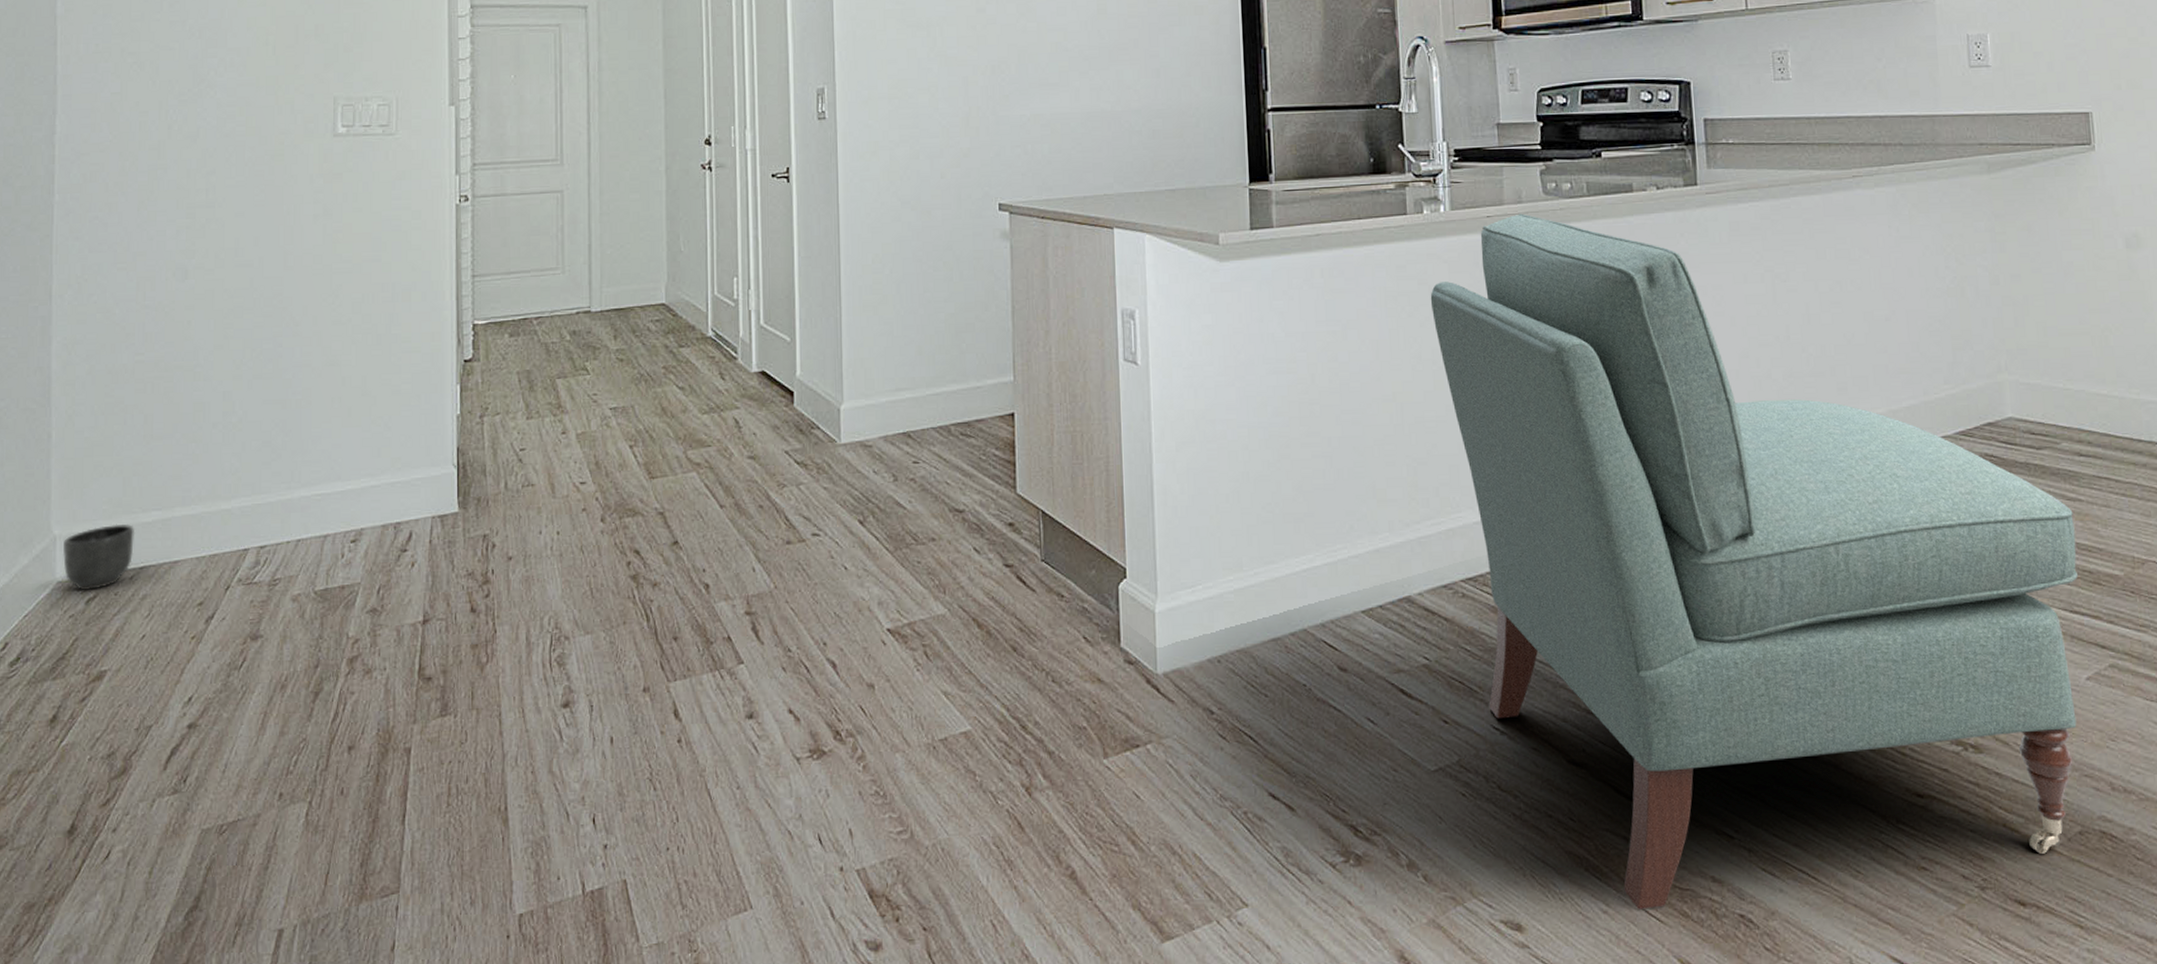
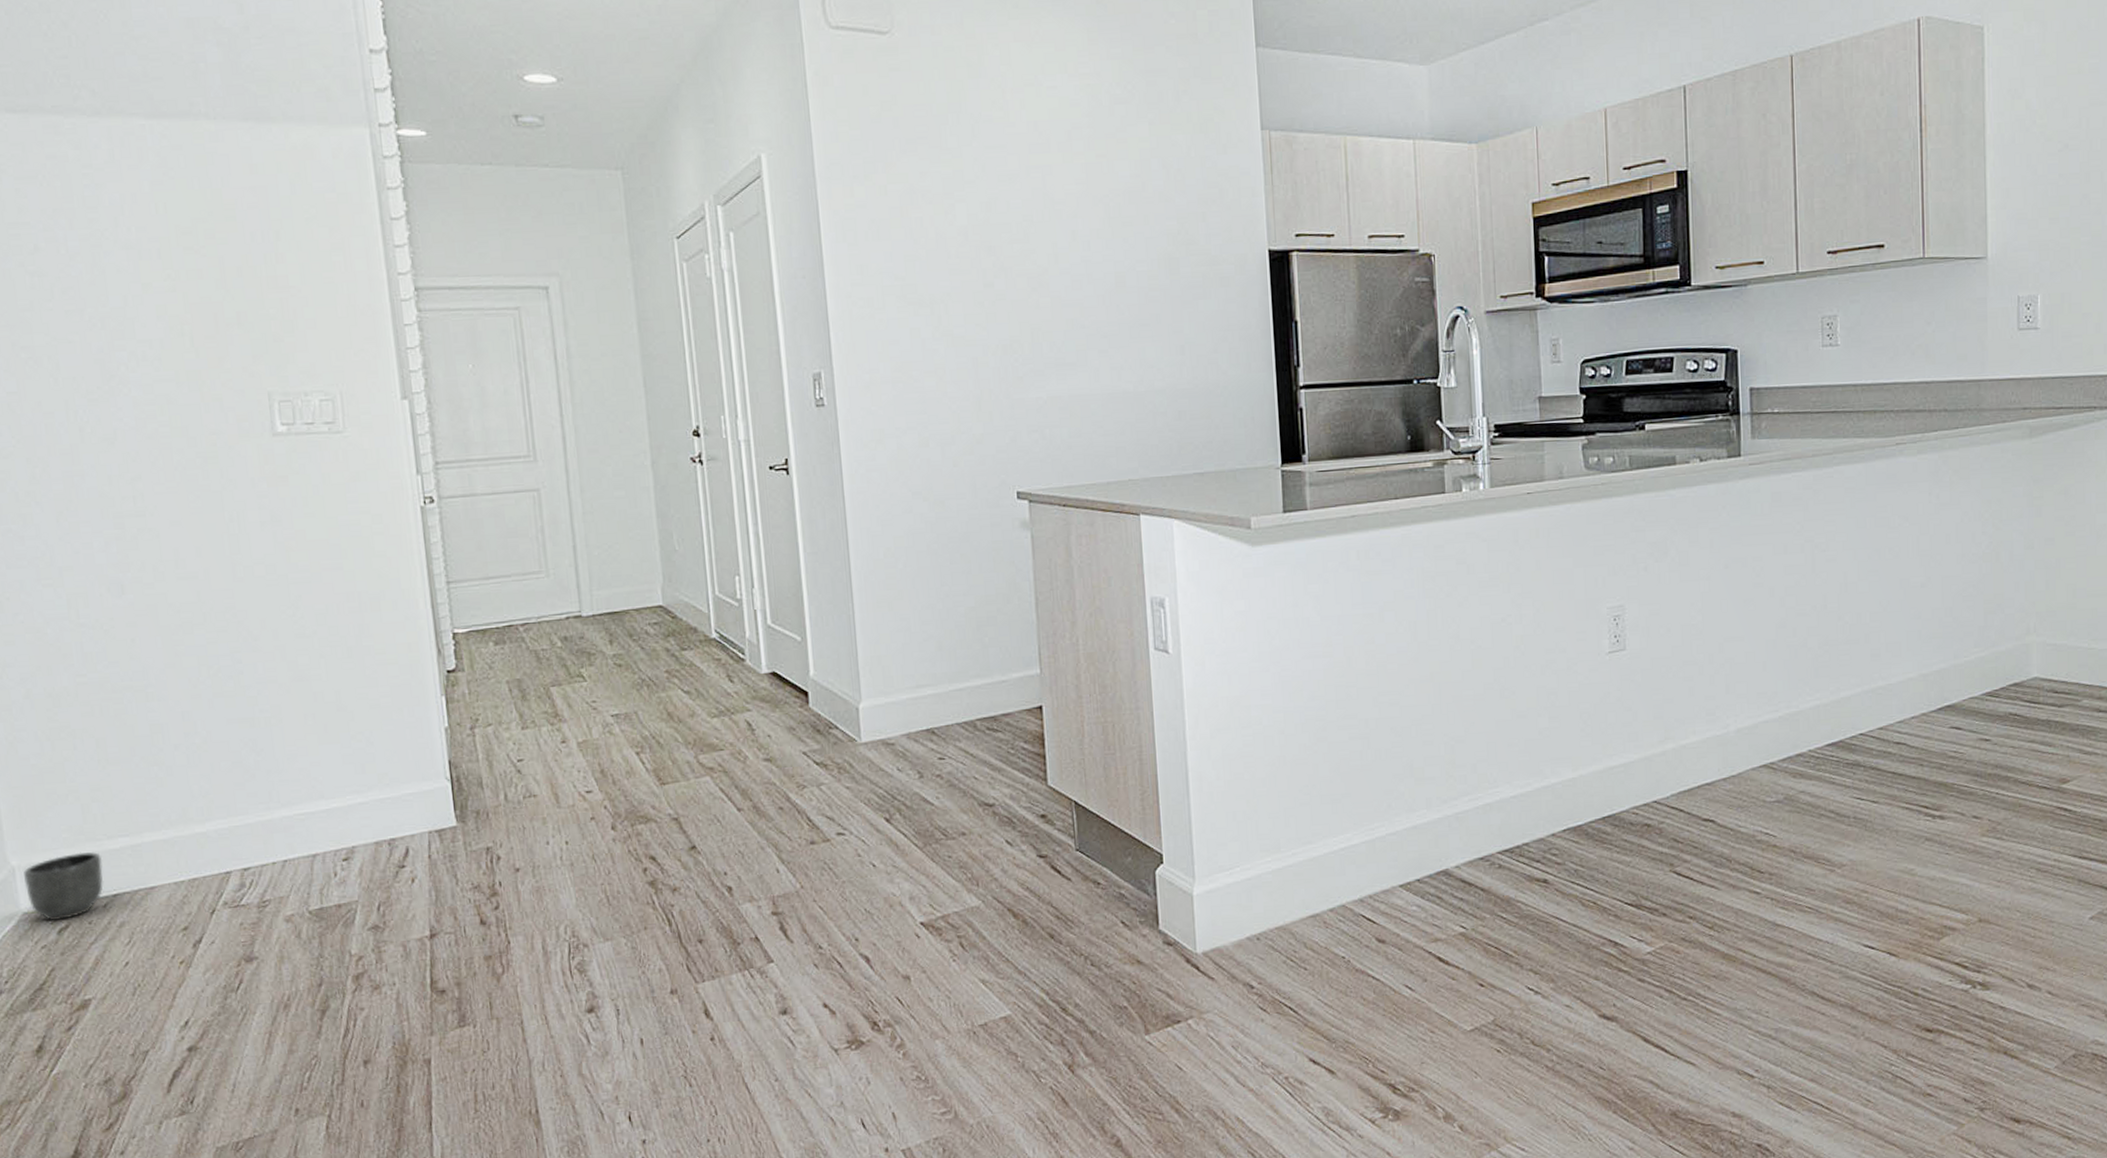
chair: present [1430,213,2078,910] -> none [1468,489,2089,1145]

